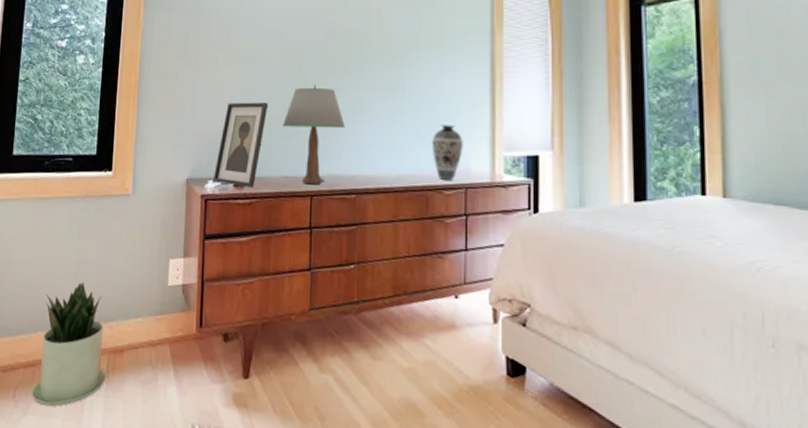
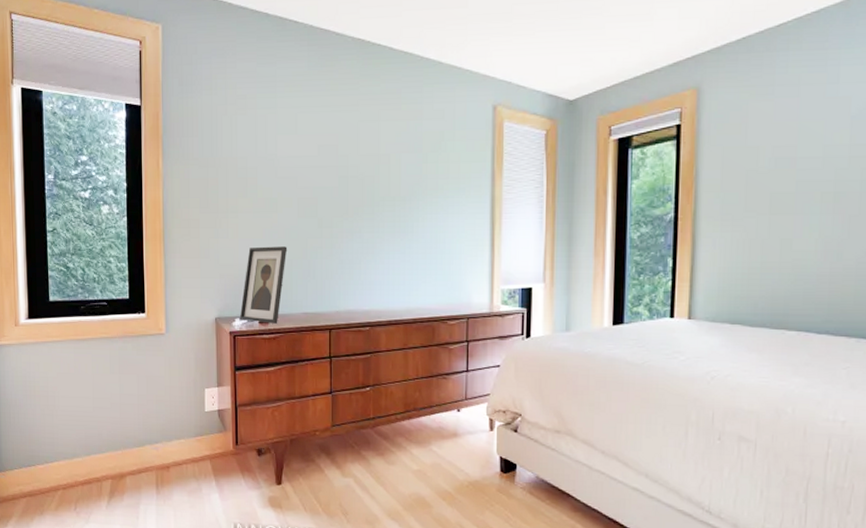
planter: present [30,282,107,407] -> none [90,411,156,515]
table lamp: present [281,84,345,185] -> none [300,228,359,320]
decorative vase: present [431,125,463,180] -> none [437,262,465,311]

